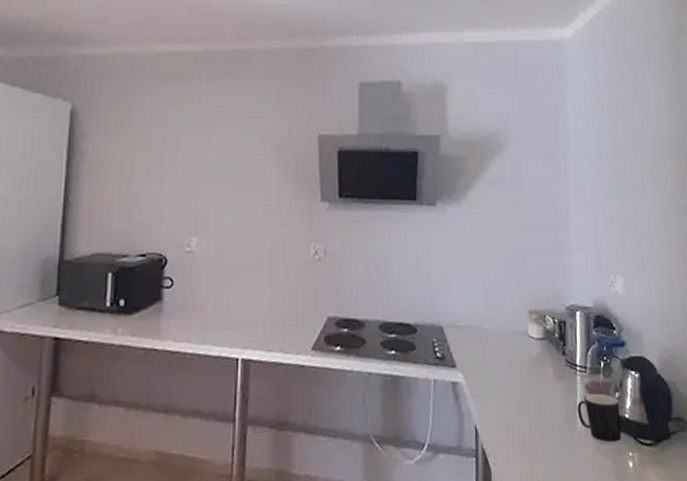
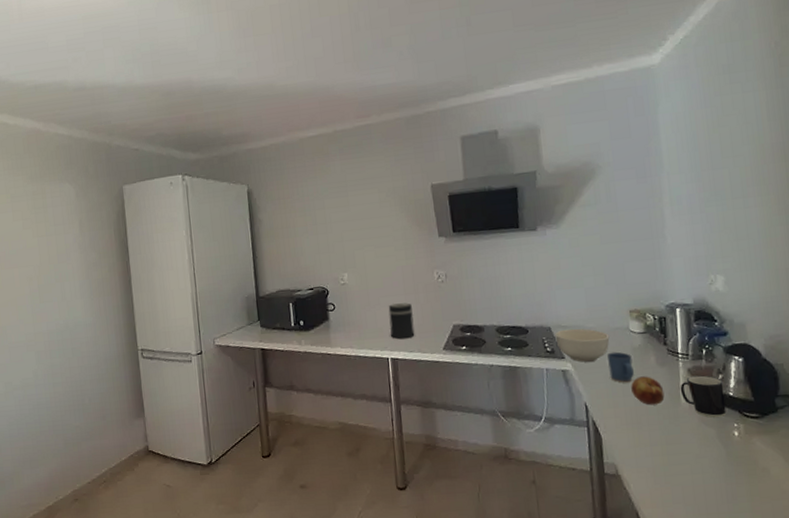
cylinder: none [244,284,279,334] -> present [388,303,415,340]
bowl: none [447,329,507,373] -> present [555,328,610,362]
mug: none [503,361,530,400] -> present [607,351,634,383]
fruit: none [526,392,561,429] -> present [631,376,665,406]

